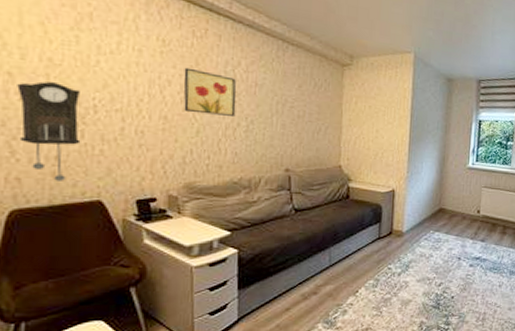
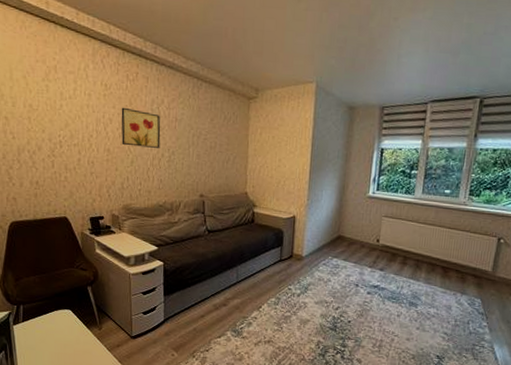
pendulum clock: present [17,81,81,181] -> none [11,123,52,201]

